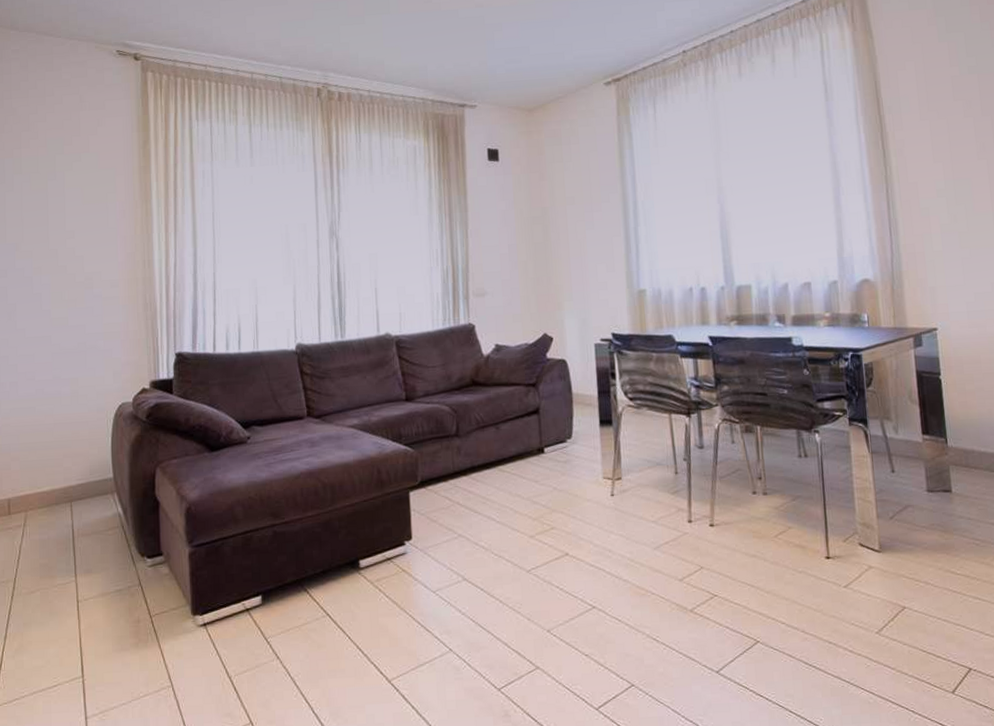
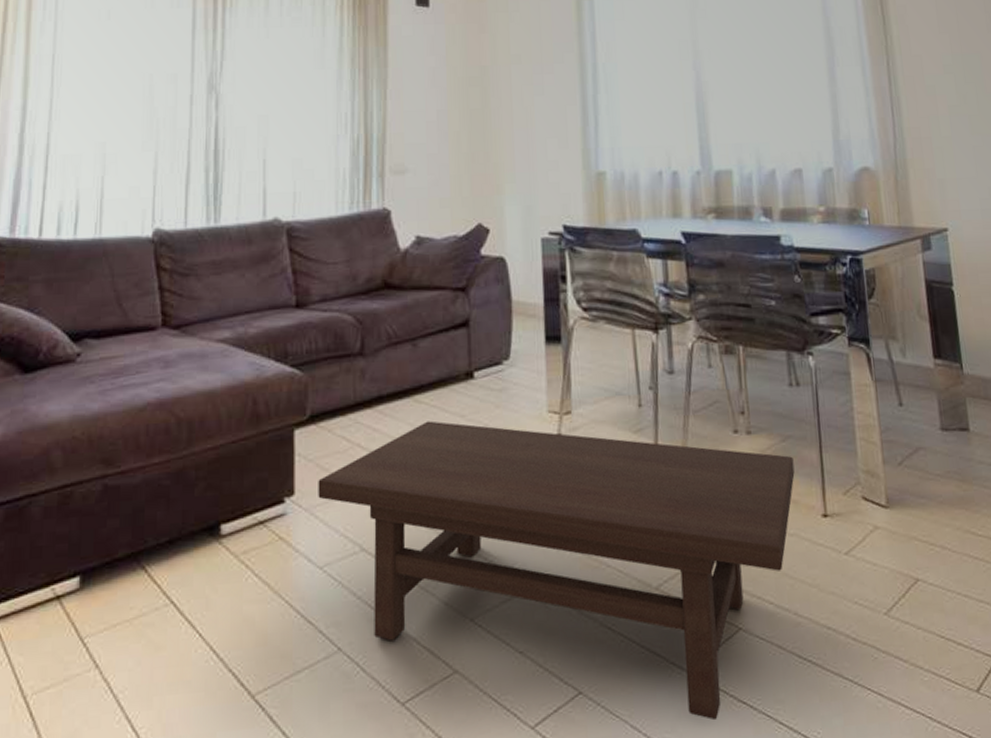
coffee table: none [429,485,803,708] -> present [318,420,795,721]

